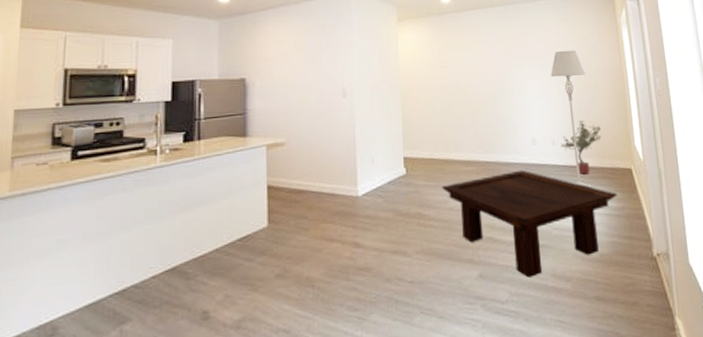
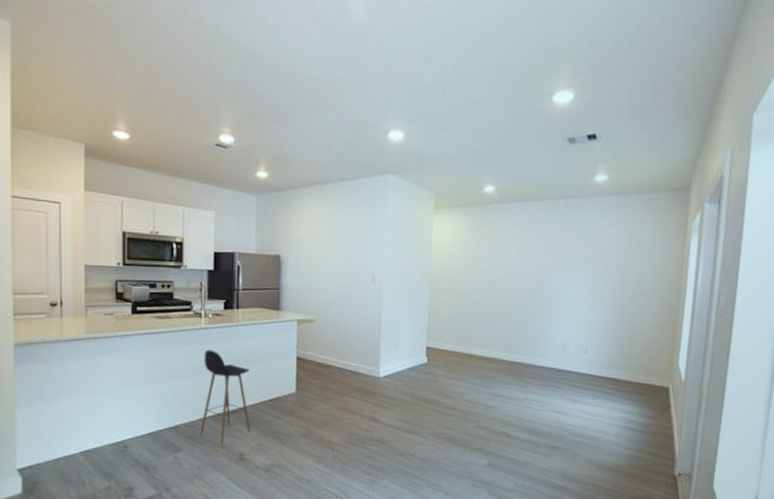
bar stool: none [153,190,216,303] -> present [200,349,250,444]
coffee table: present [441,170,617,278] -> none [460,373,647,474]
floor lamp: present [550,50,592,188] -> none [594,255,637,401]
potted tree: present [560,120,601,175] -> none [593,331,643,387]

